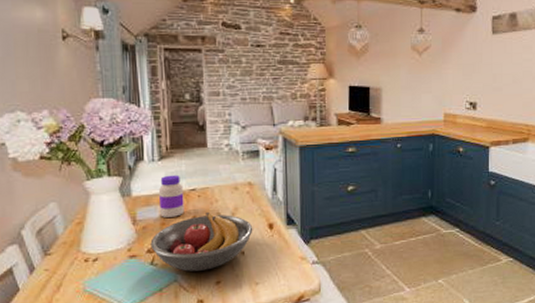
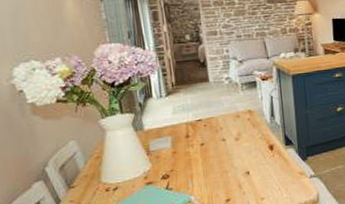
fruit bowl: present [150,211,253,272] -> none [164,139,256,193]
jar: present [158,175,184,217] -> none [168,108,193,147]

